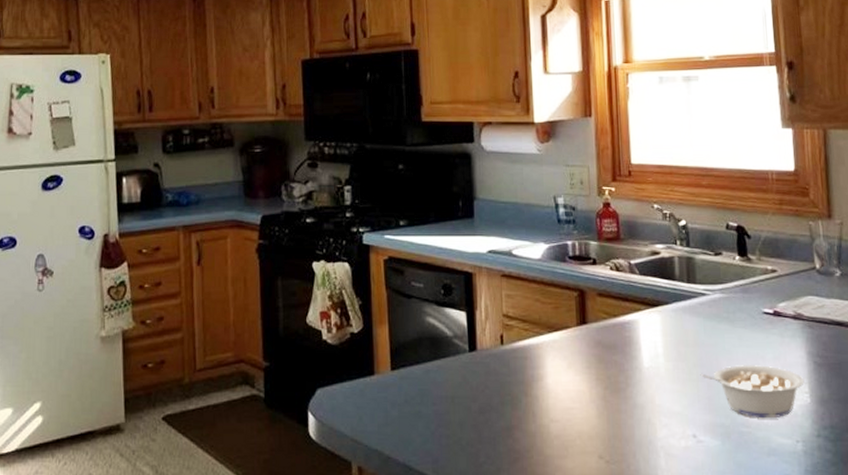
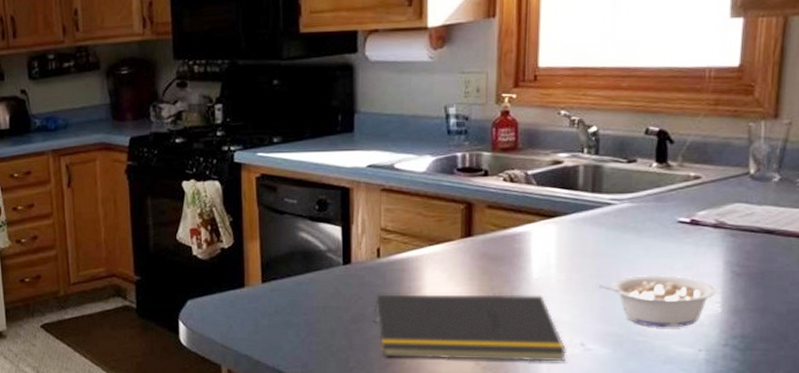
notepad: none [500,383,681,455] -> present [373,294,566,362]

